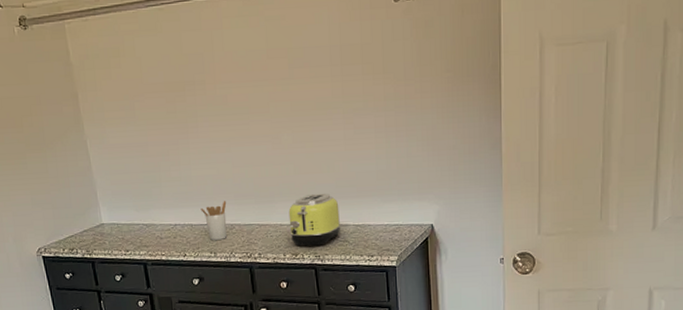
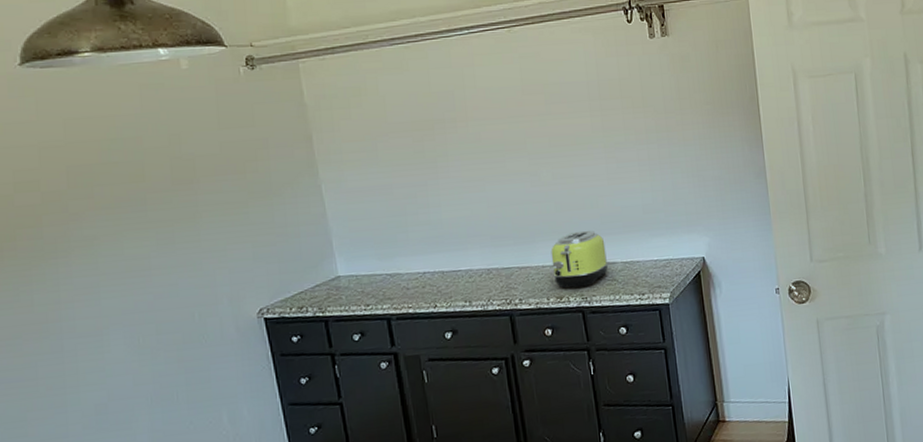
utensil holder: present [200,201,228,240] -> none [453,244,484,288]

